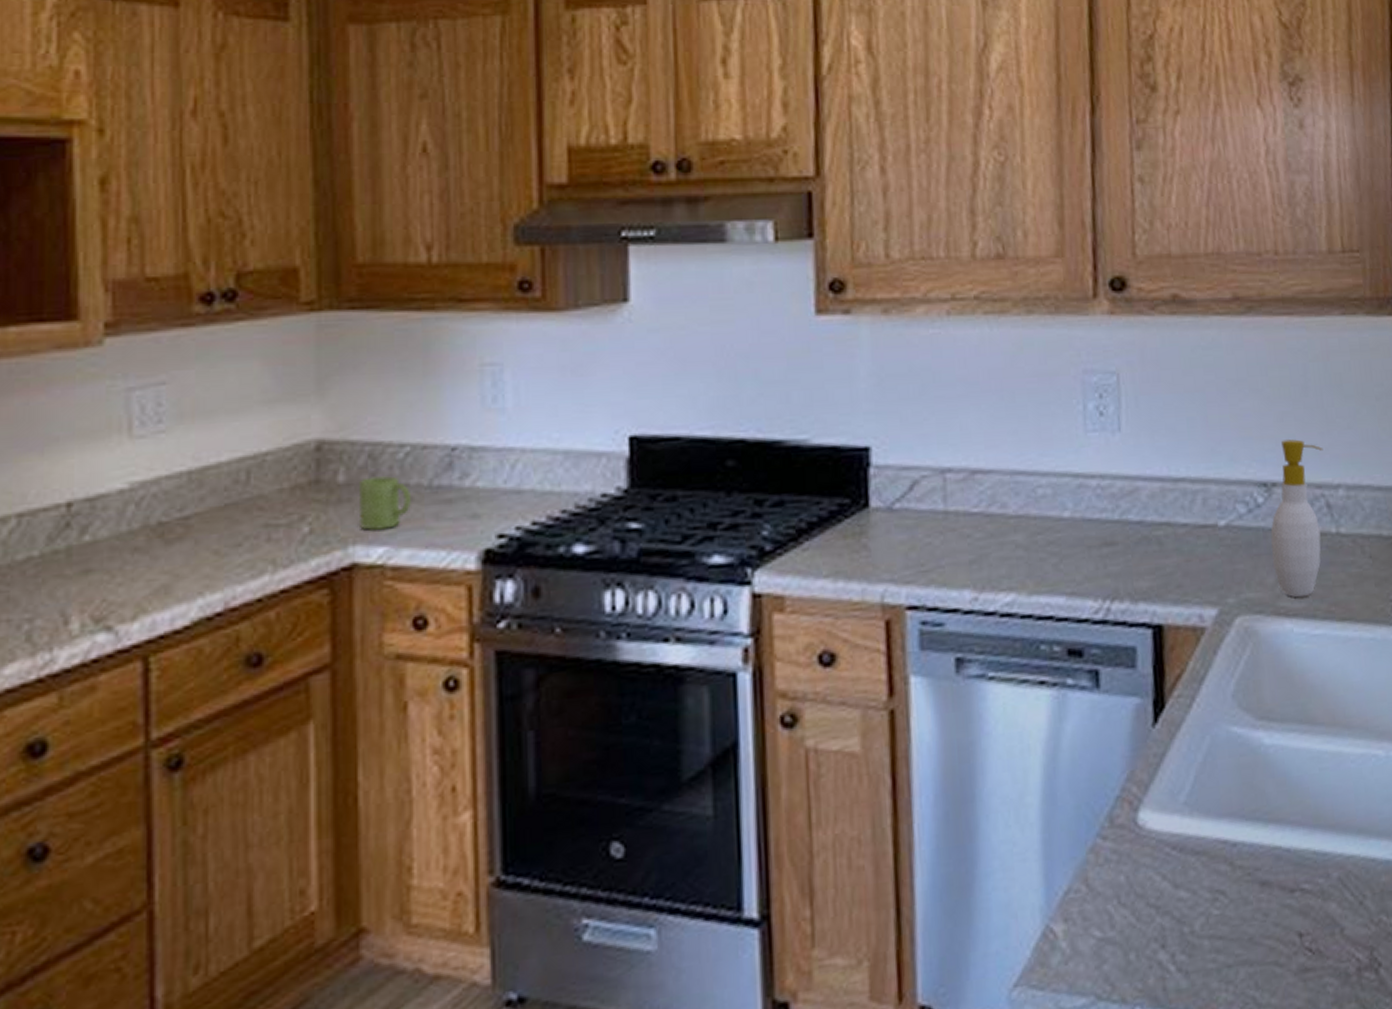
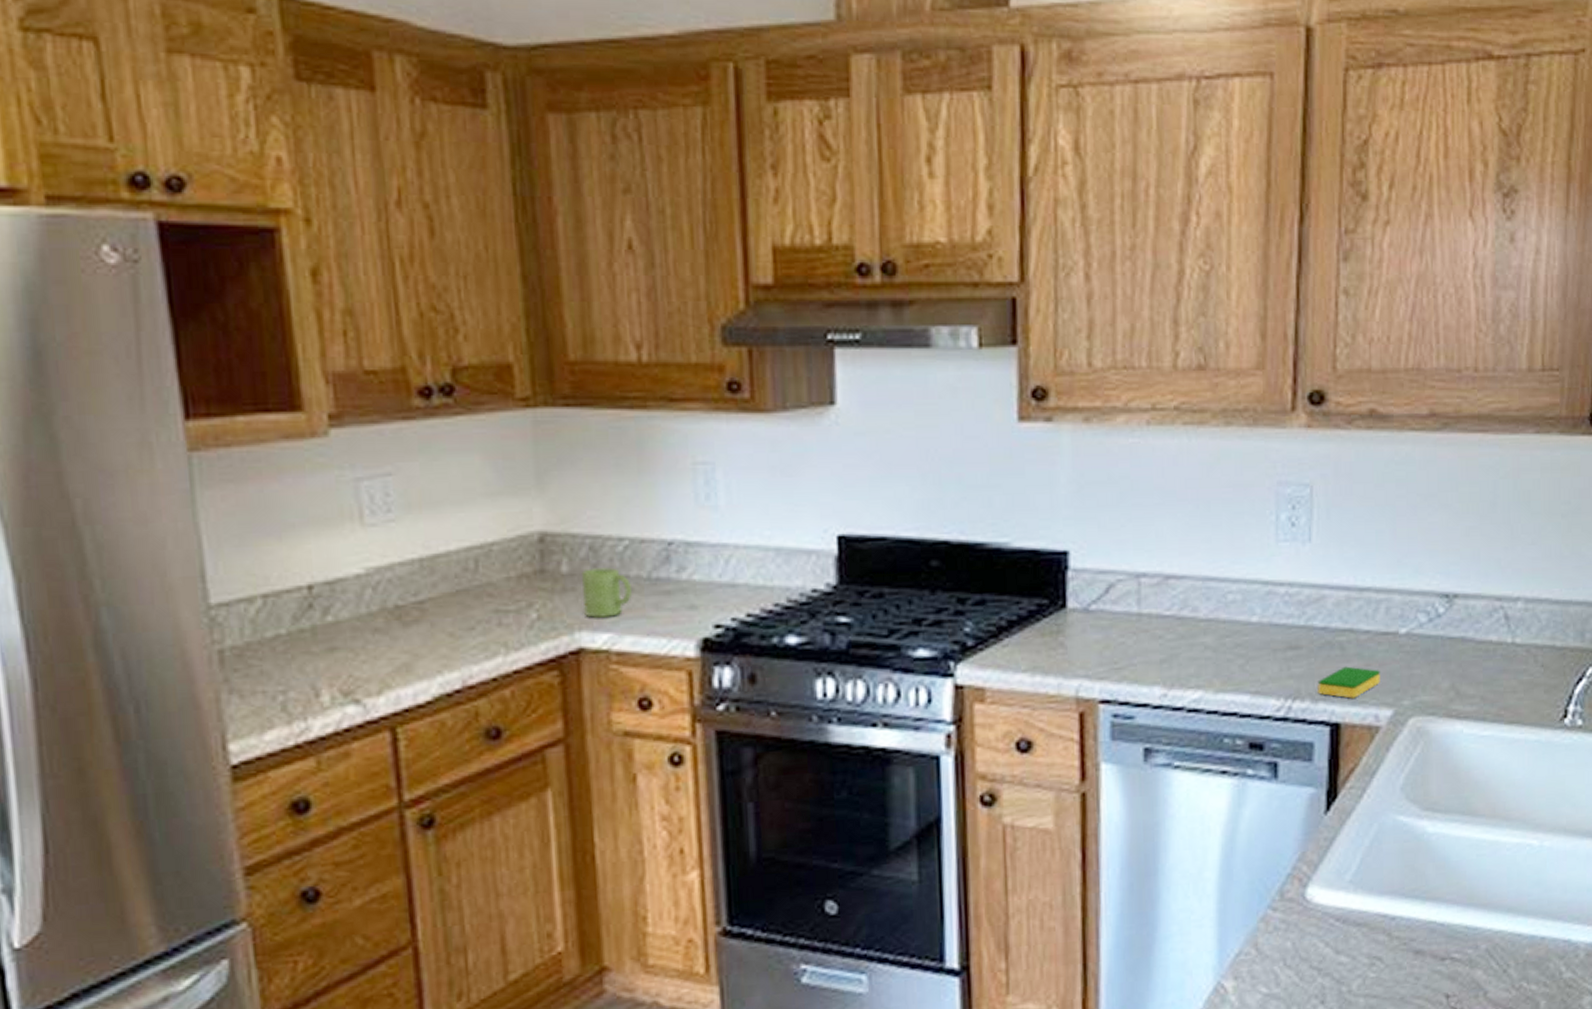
dish sponge: none [1136,562,1202,598] -> present [1317,666,1380,699]
soap bottle: present [1270,439,1324,598] -> none [1449,553,1506,702]

